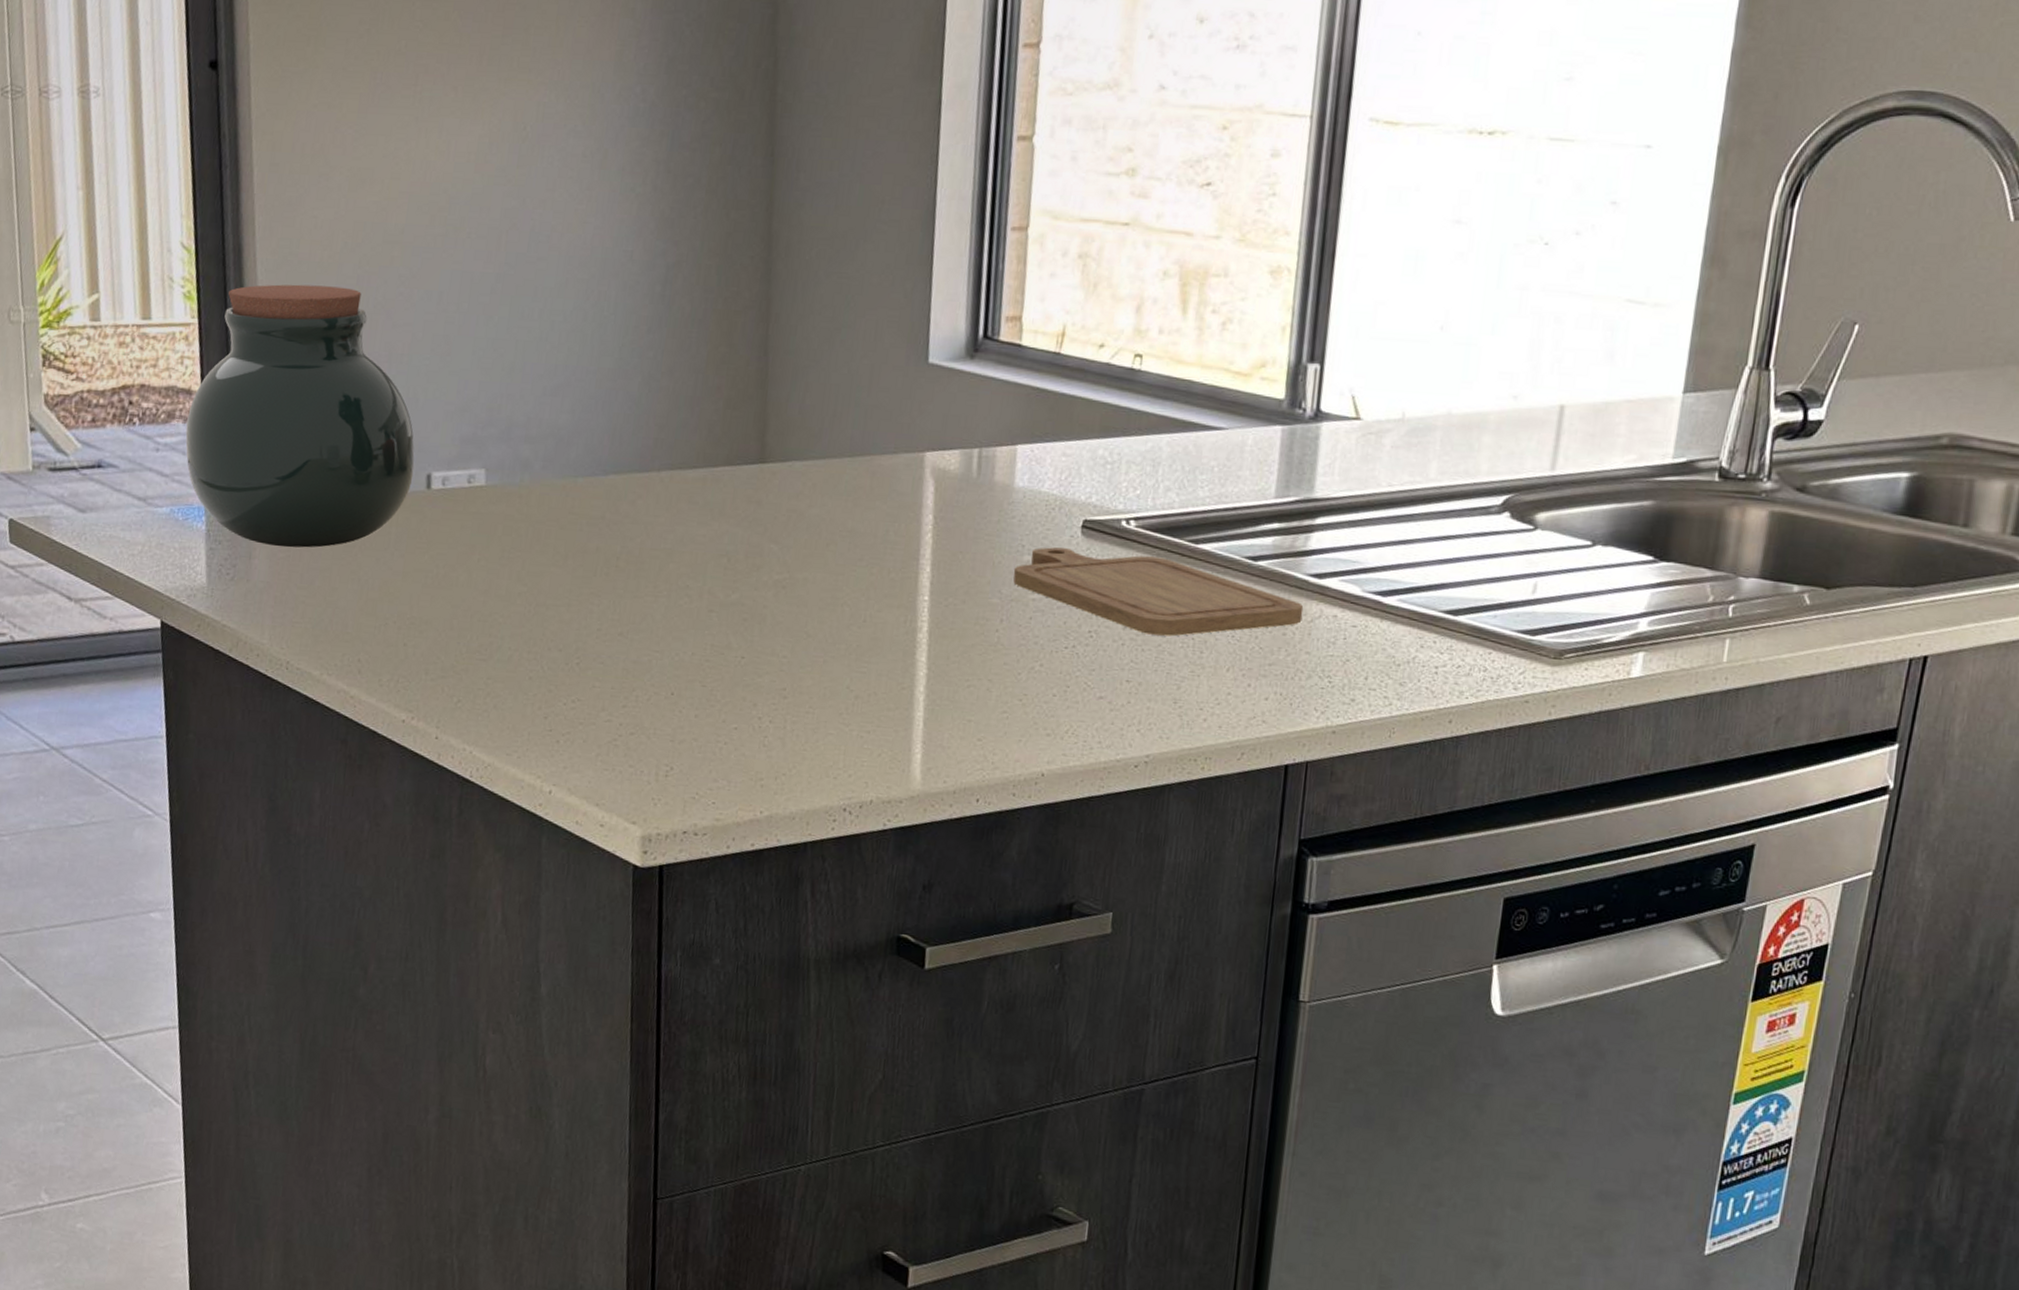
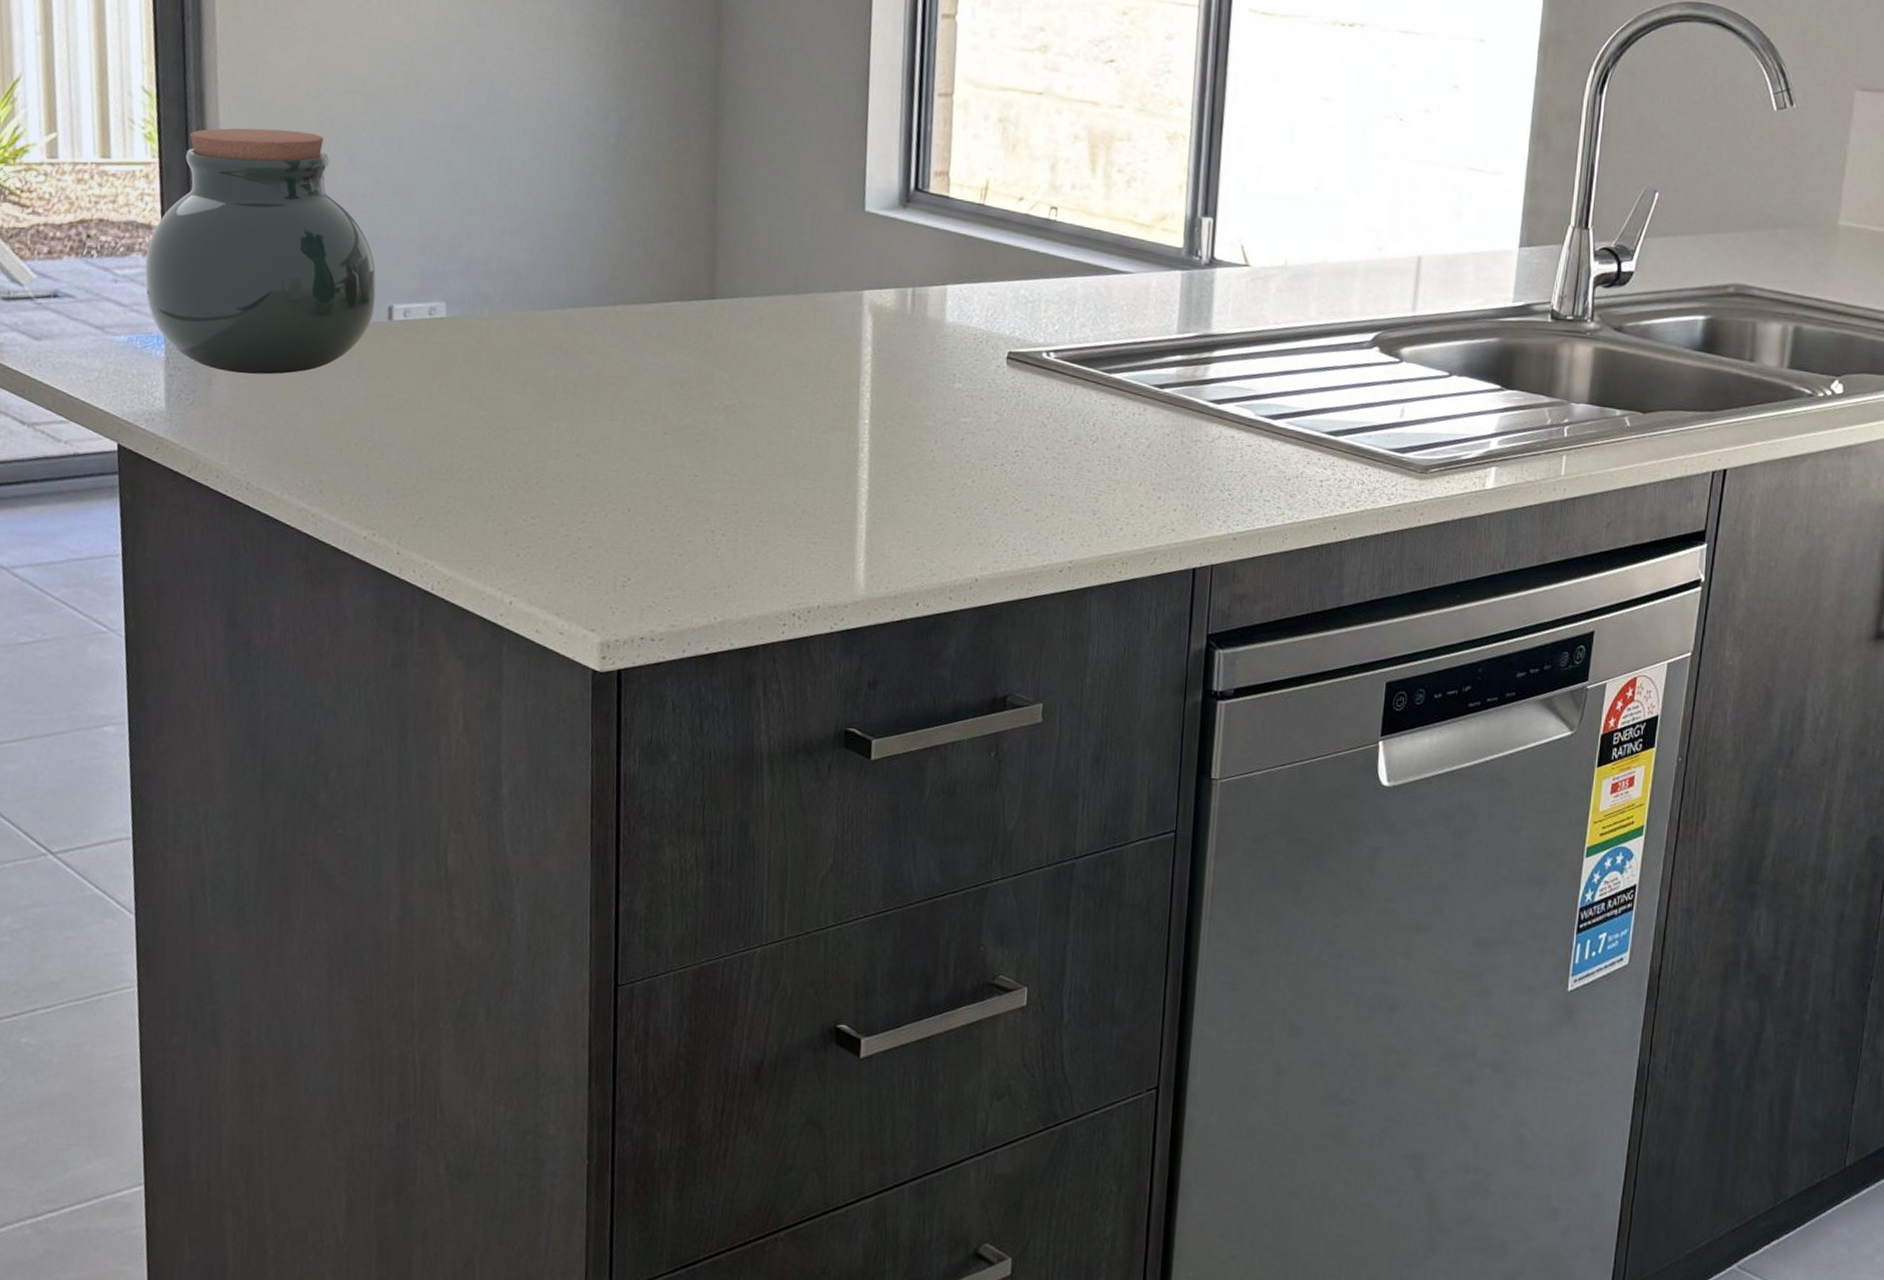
chopping board: present [1013,547,1304,637] -> none [946,376,1205,455]

